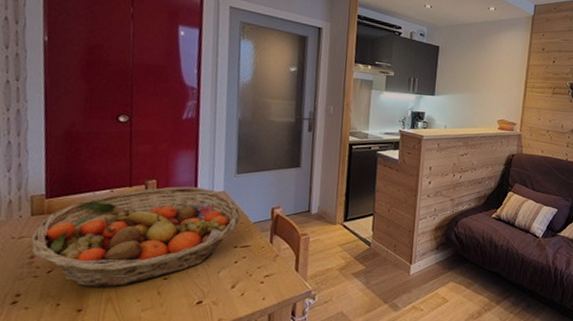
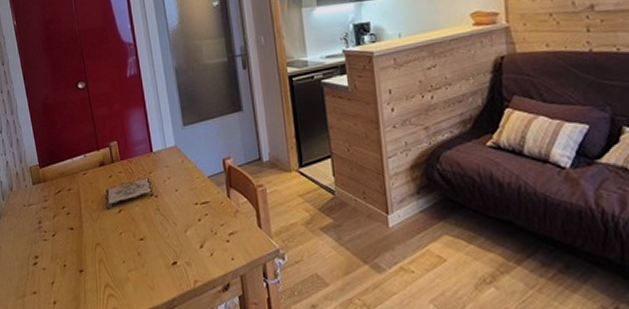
fruit basket: present [30,186,241,288] -> none [36,144,195,250]

